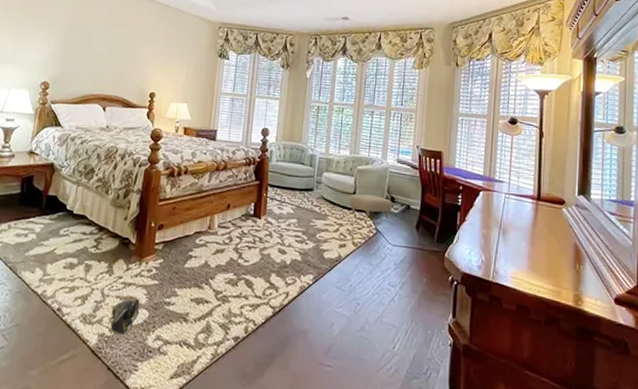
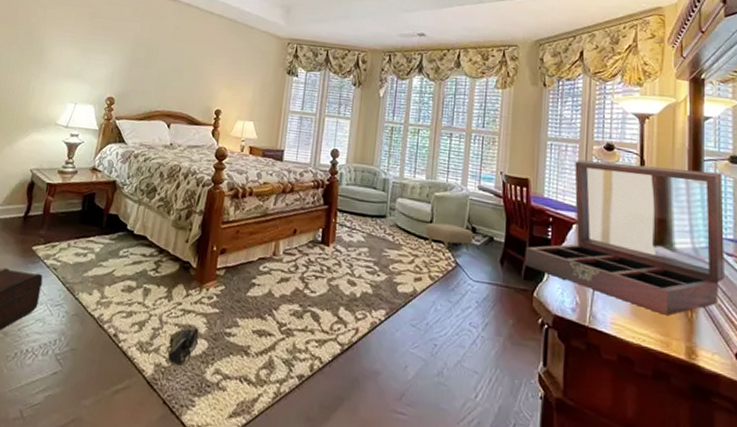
jewelry box: none [437,133,609,269] -> present [524,159,724,316]

